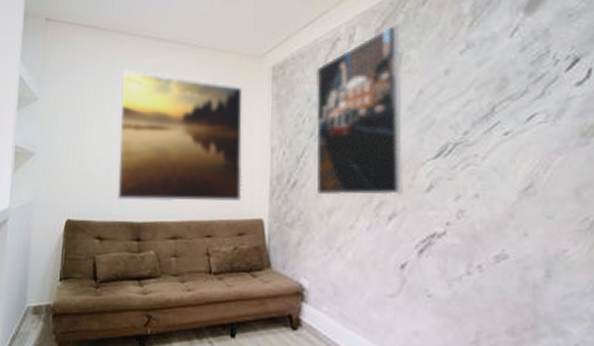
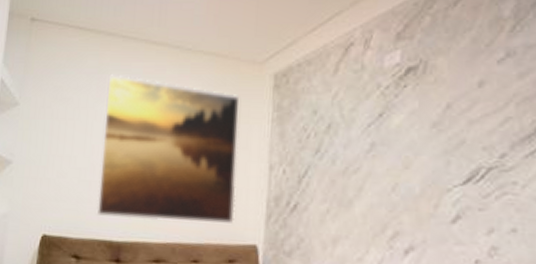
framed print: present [315,24,403,196] -> none [321,28,425,225]

